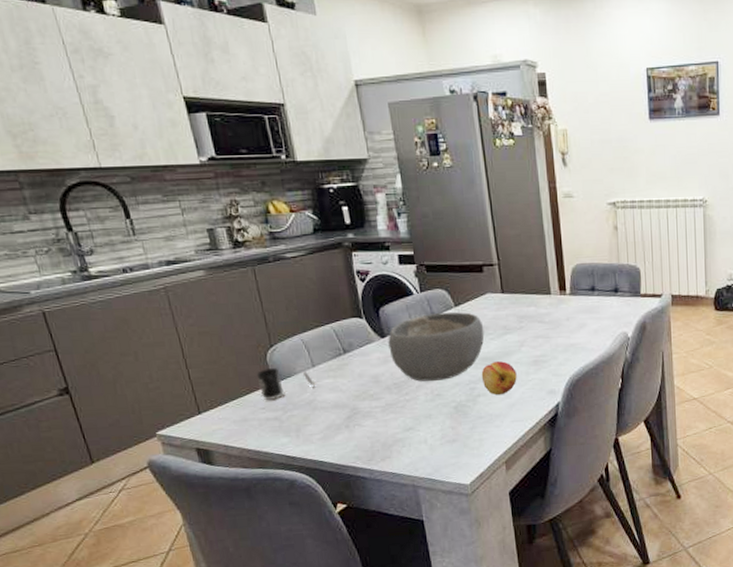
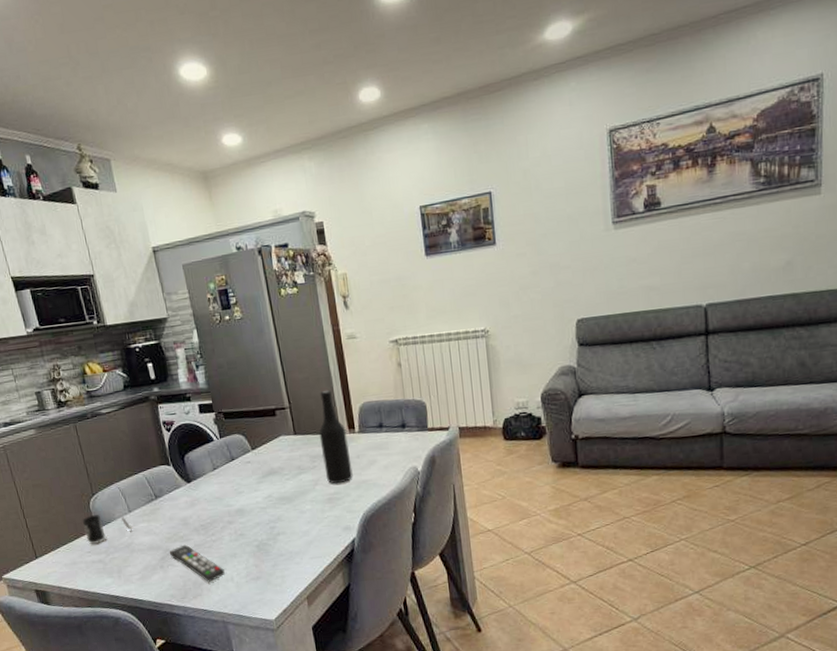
remote control: none [357,403,418,444] -> present [170,544,225,582]
bowl: present [388,312,485,382] -> none [193,455,281,523]
fruit: present [481,361,517,396] -> none [279,500,313,534]
bottle: none [528,249,561,346] -> present [319,390,353,484]

